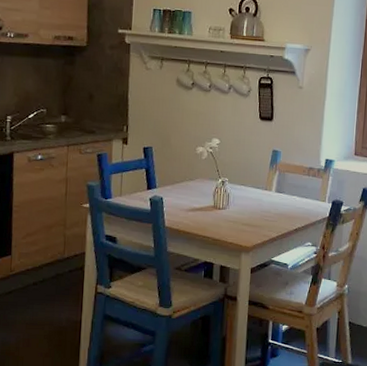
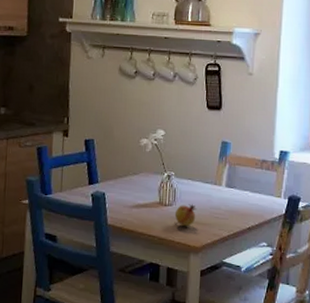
fruit: none [227,208,248,229] -> present [174,204,196,227]

